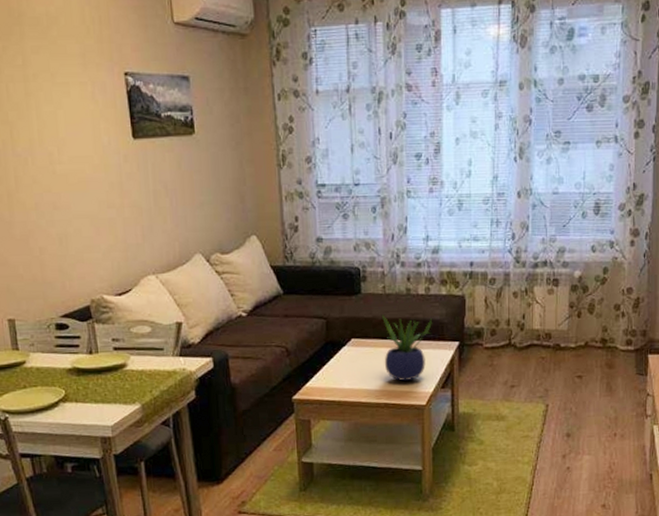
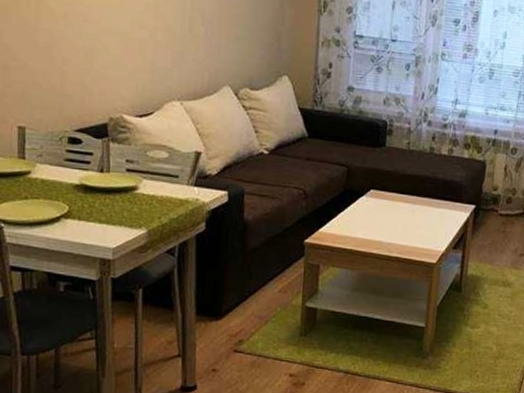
potted plant: present [381,314,433,381] -> none [400,169,453,237]

